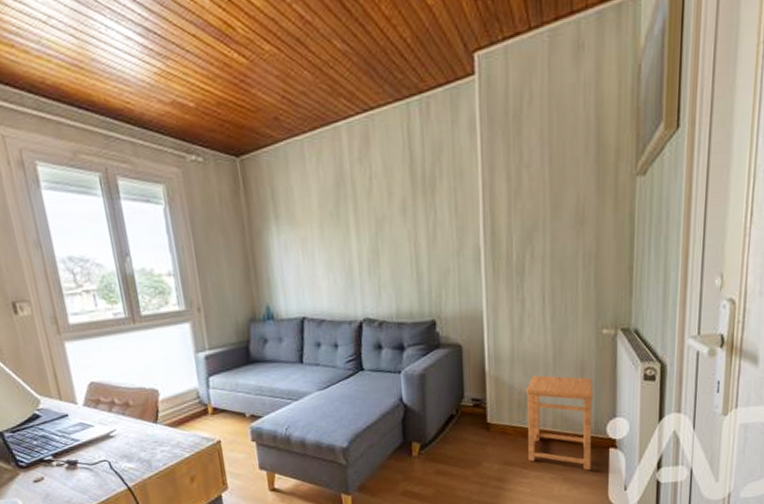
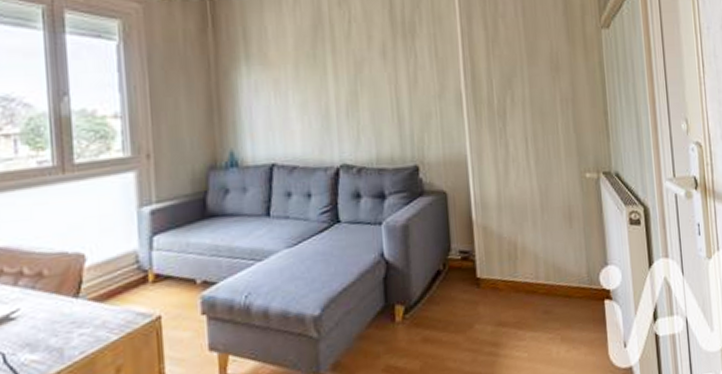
side table: present [526,375,594,471] -> none [515,222,589,327]

